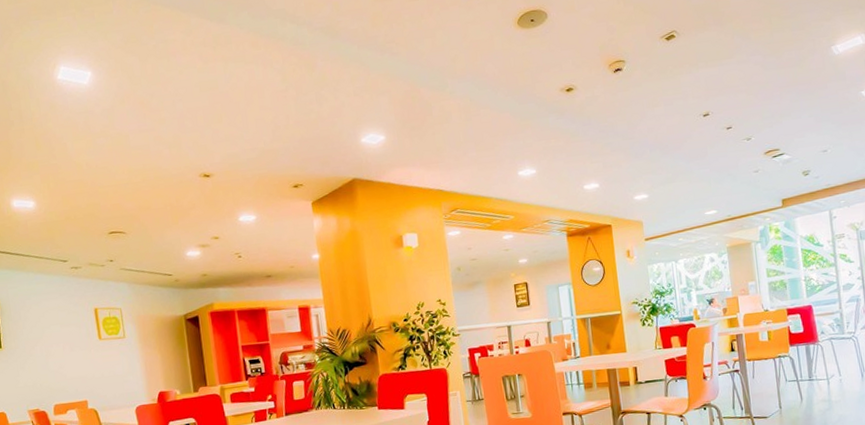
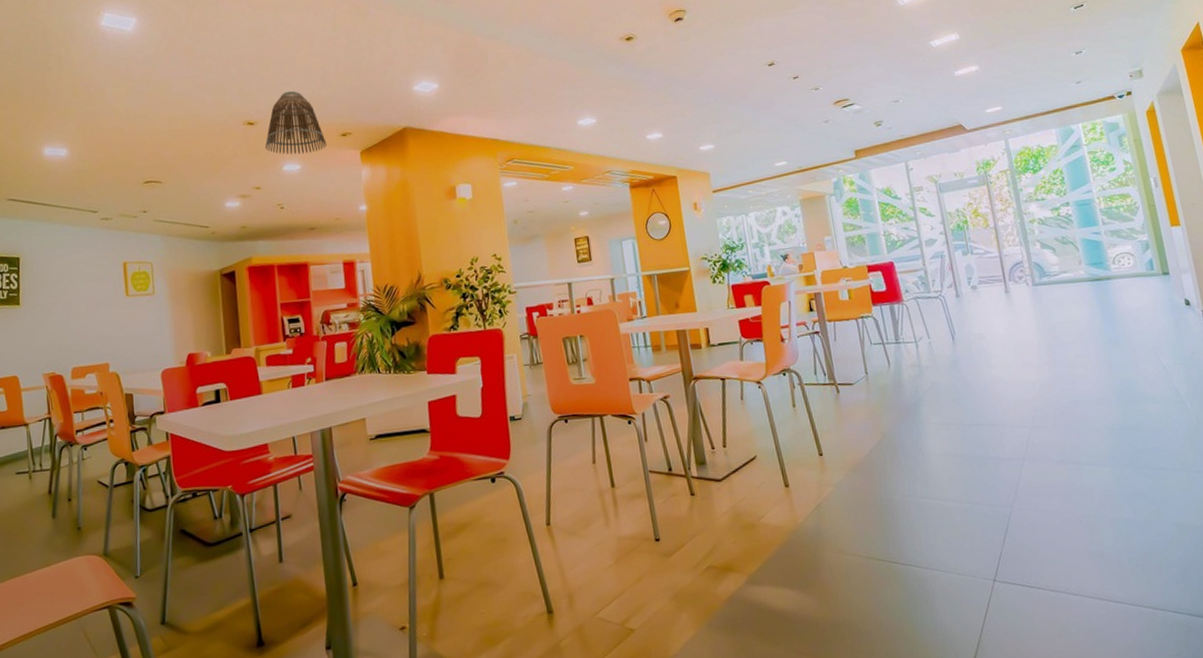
lamp shade: none [221,143,280,206] -> present [264,90,327,155]

